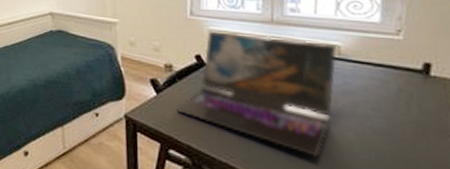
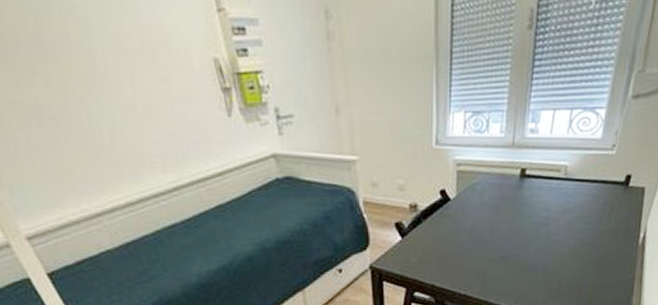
laptop: present [176,31,338,157] -> none [421,161,565,274]

